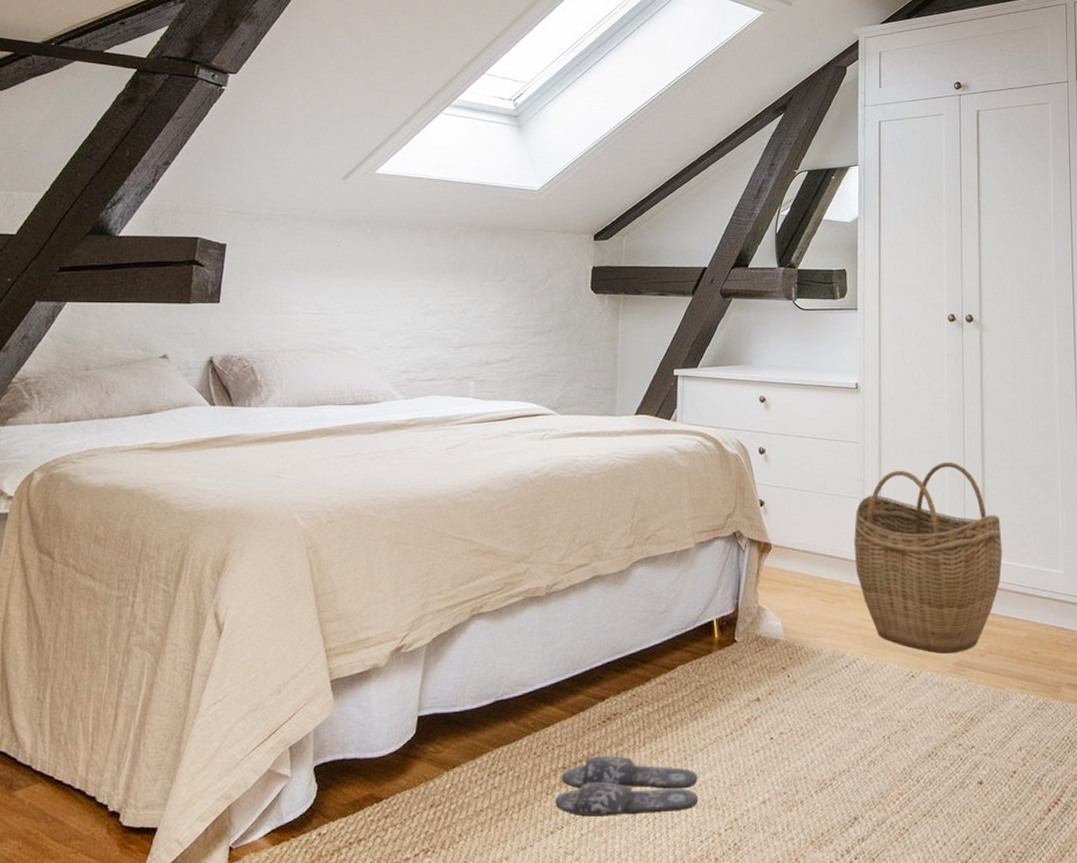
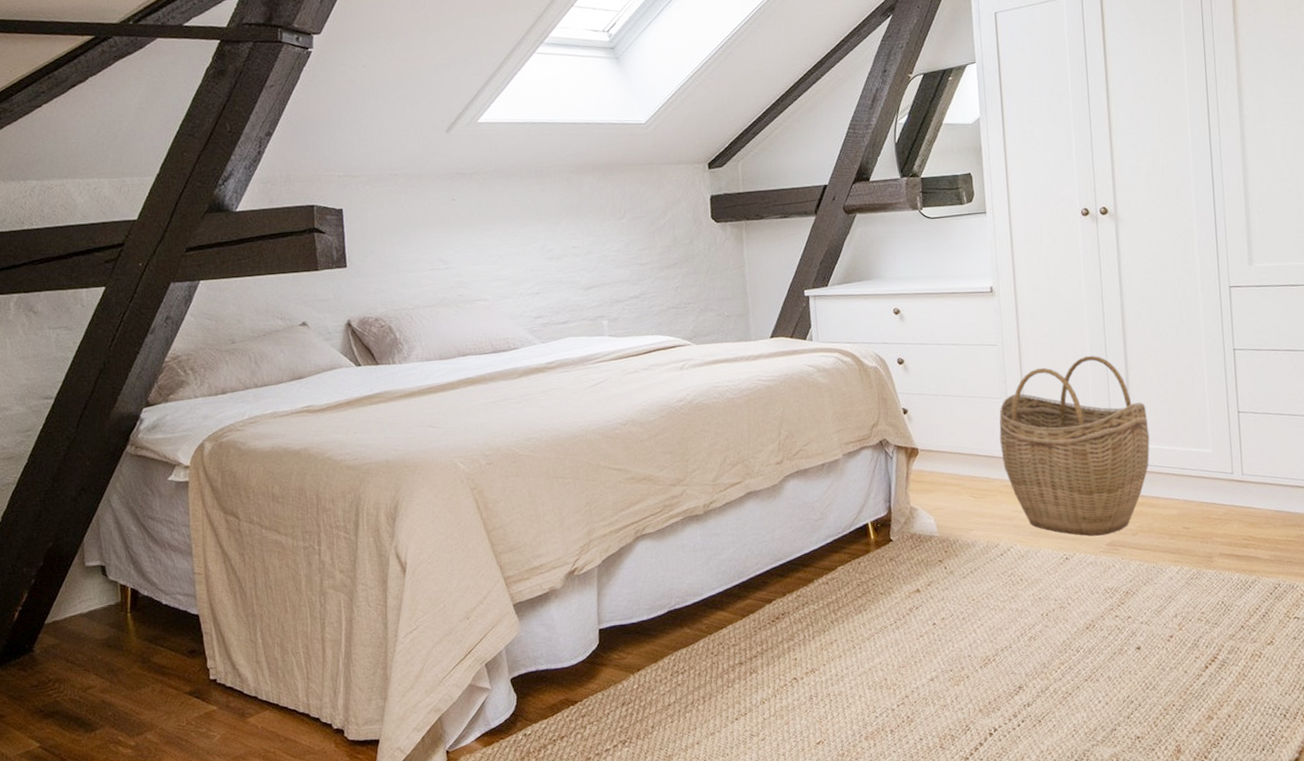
slippers: present [555,755,698,817] -> none [736,649,869,703]

